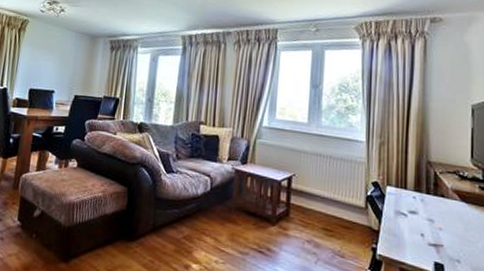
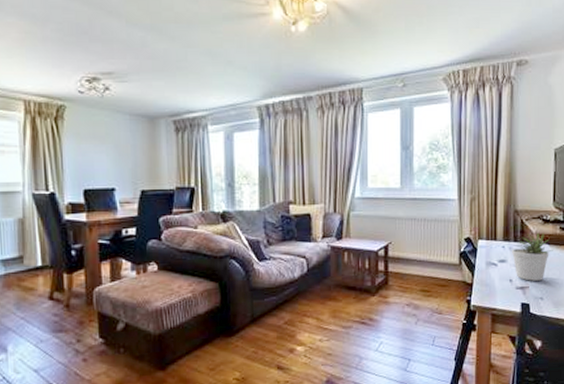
potted plant: none [423,188,472,241] -> present [511,232,553,281]

